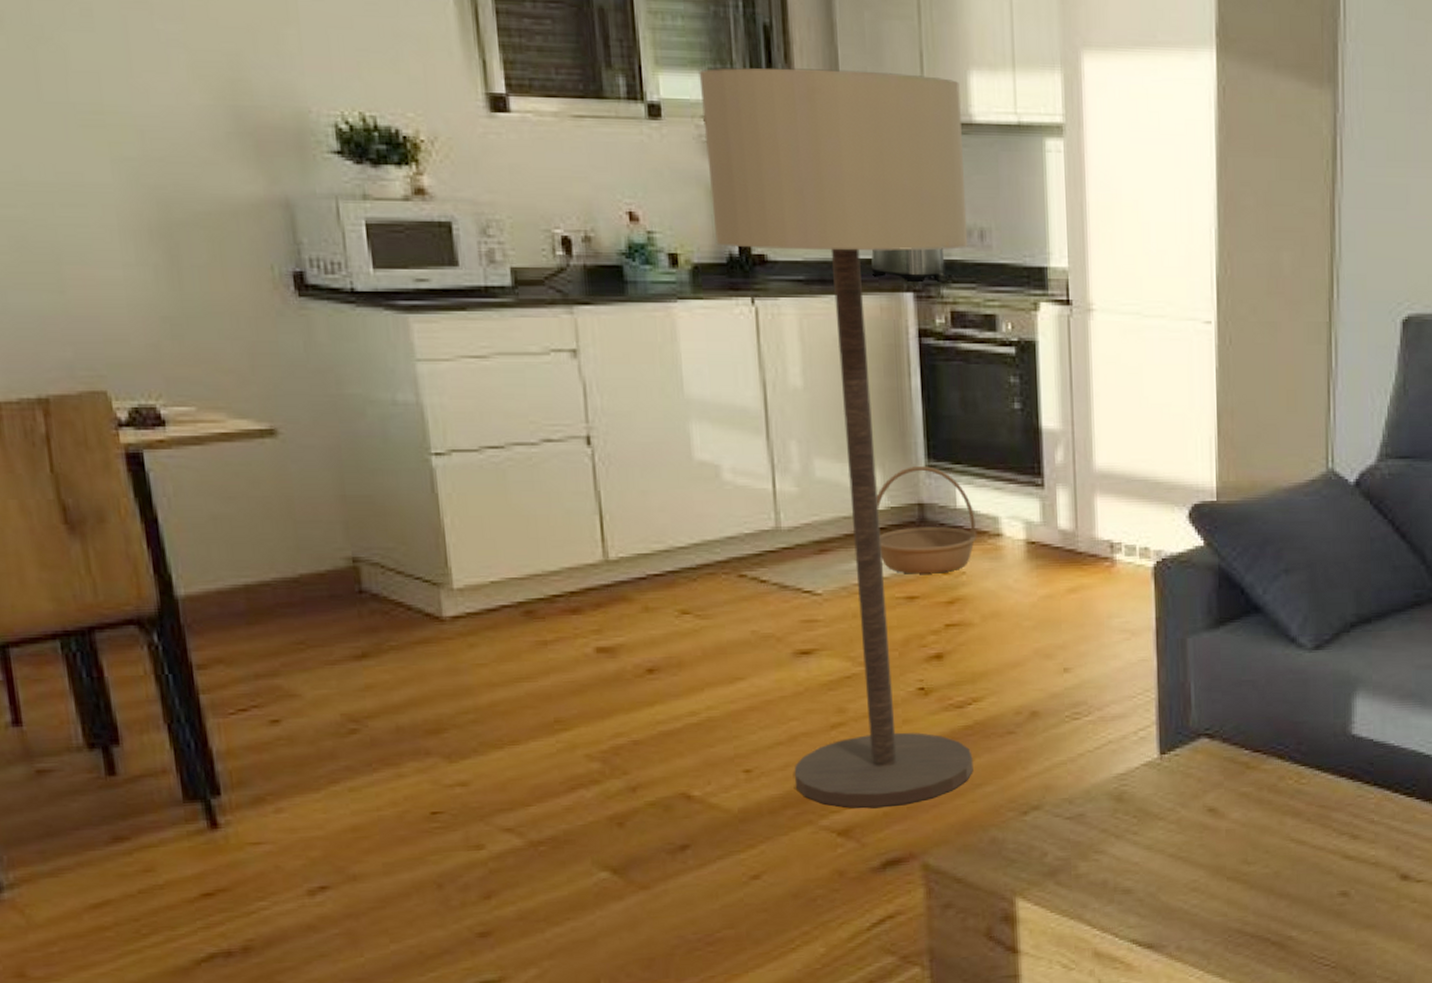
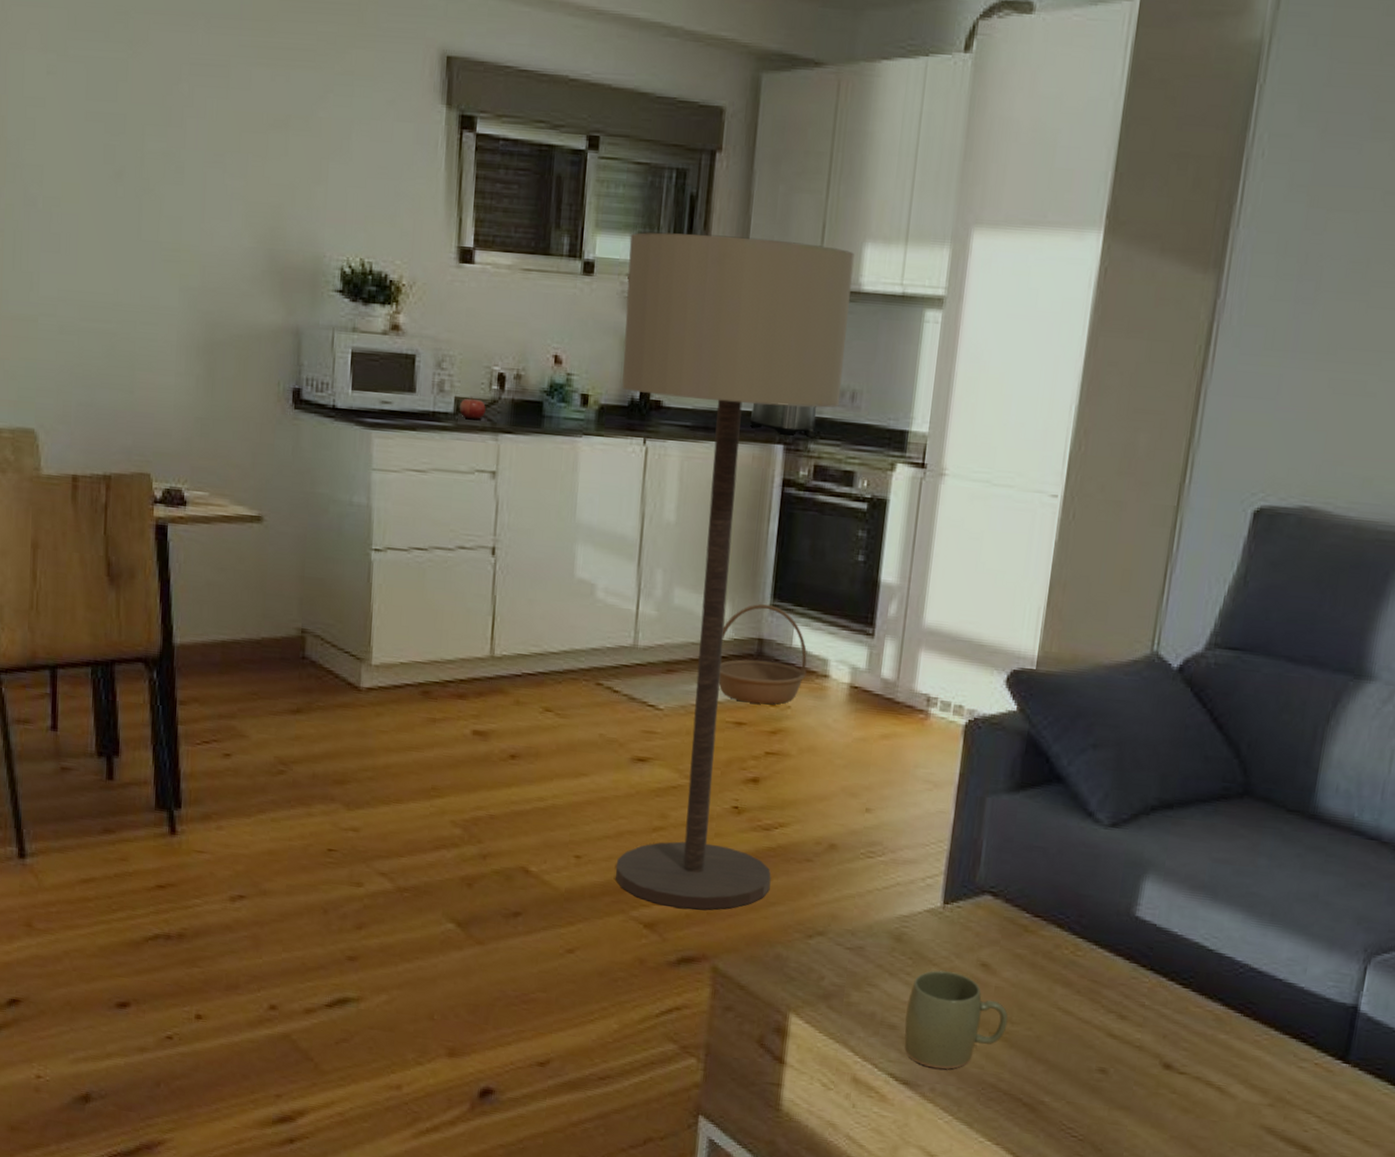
fruit: none [518,266,552,293] -> present [460,397,486,420]
mug: none [1139,822,1244,926] -> present [904,970,1008,1069]

